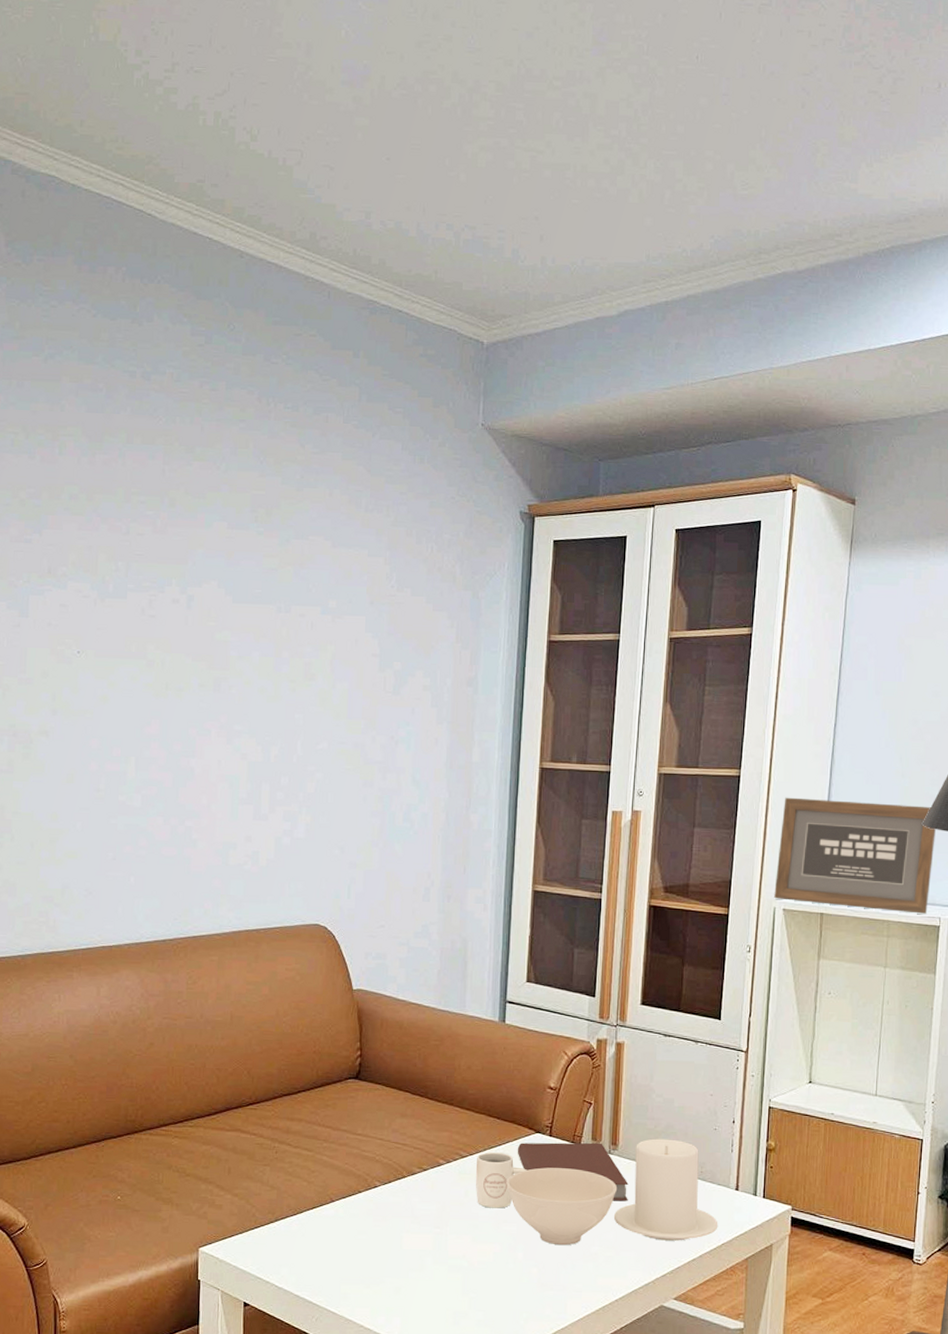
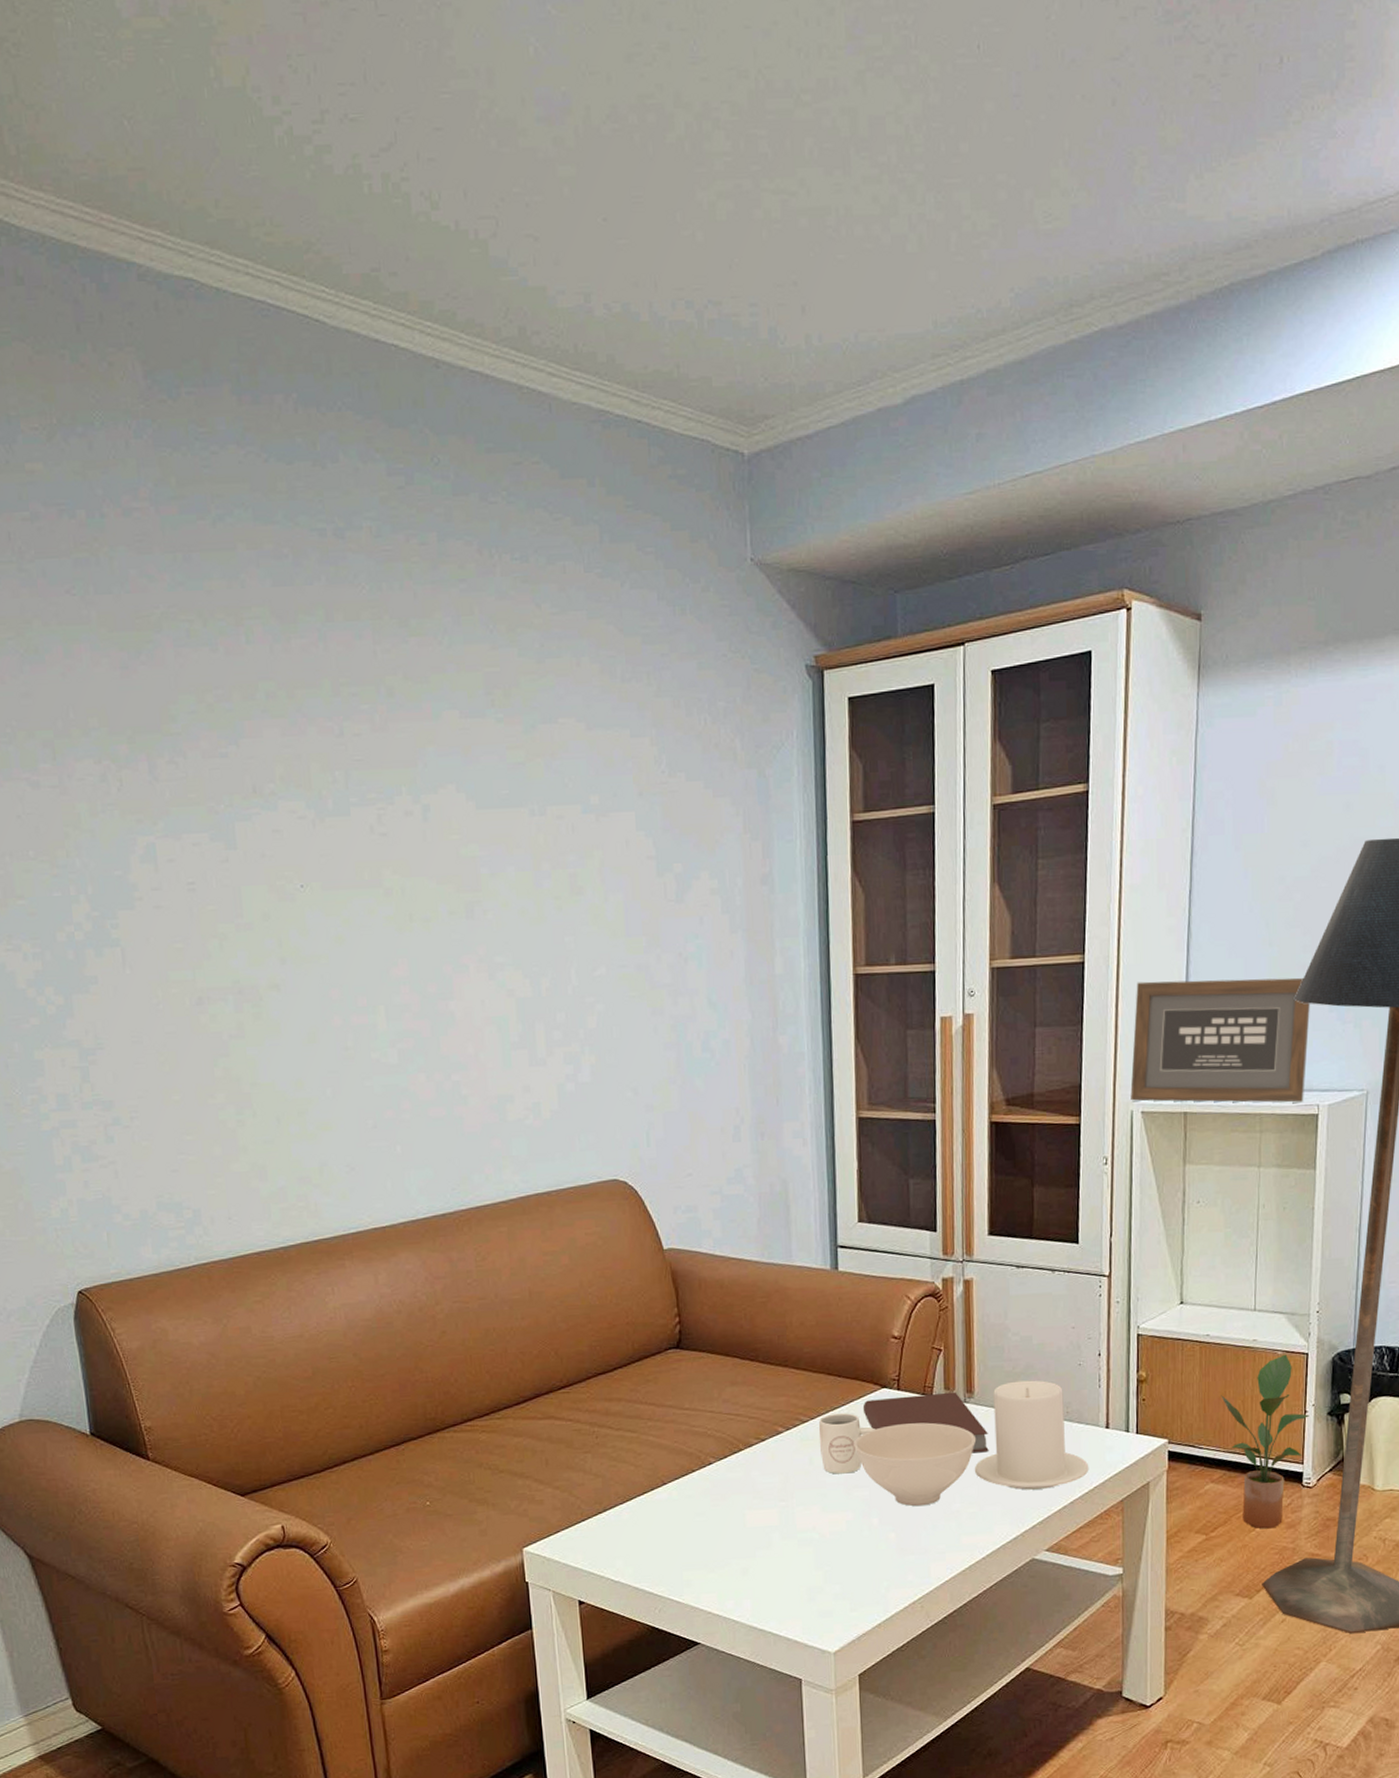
potted plant: none [842,1138,922,1300] -> present [1221,1354,1310,1529]

